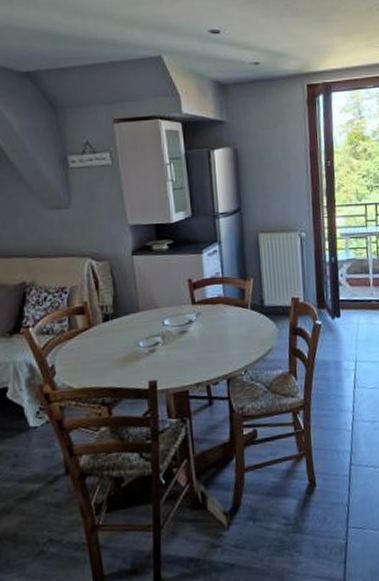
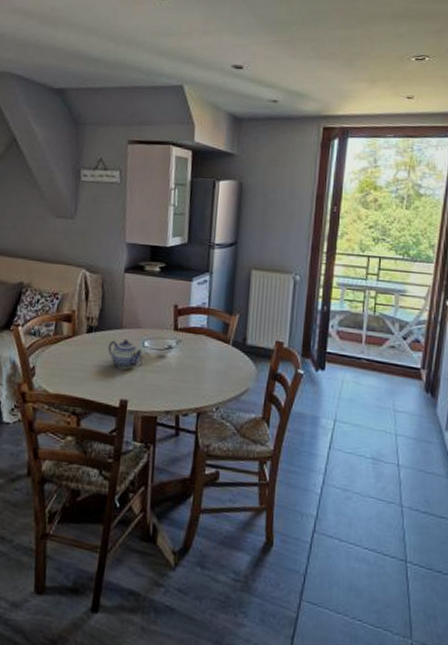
teapot: none [127,321,165,351] -> present [108,339,144,369]

